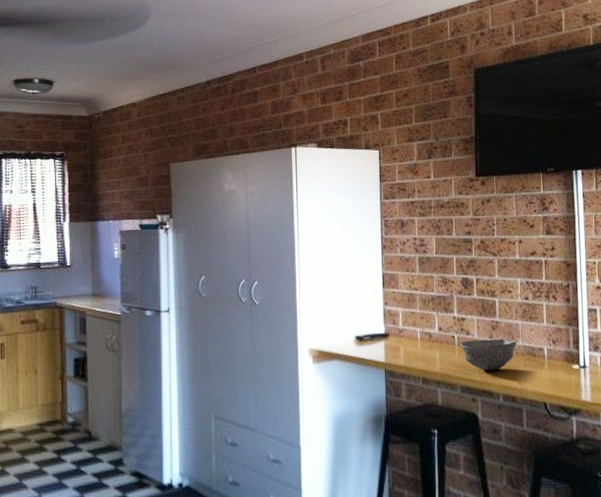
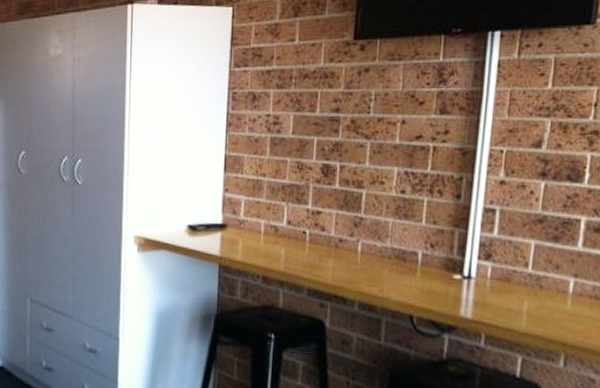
bowl: present [460,339,517,371] -> none [312,237,384,274]

